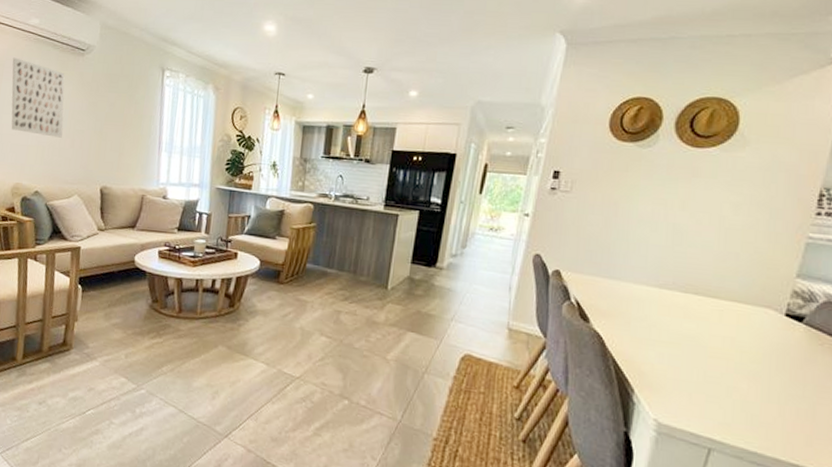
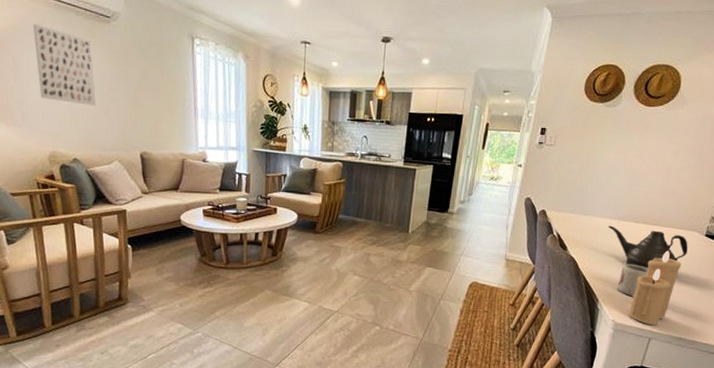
teapot: none [645,294,760,355] -> present [608,225,688,269]
cup: none [660,345,705,390] -> present [617,263,649,297]
candle: none [678,332,752,432] -> present [629,251,682,326]

